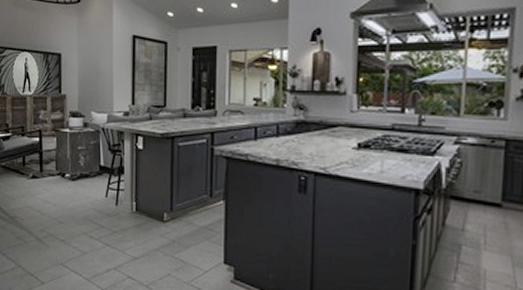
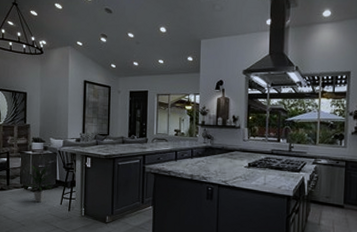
indoor plant: none [61,146,96,194] -> present [24,164,54,203]

